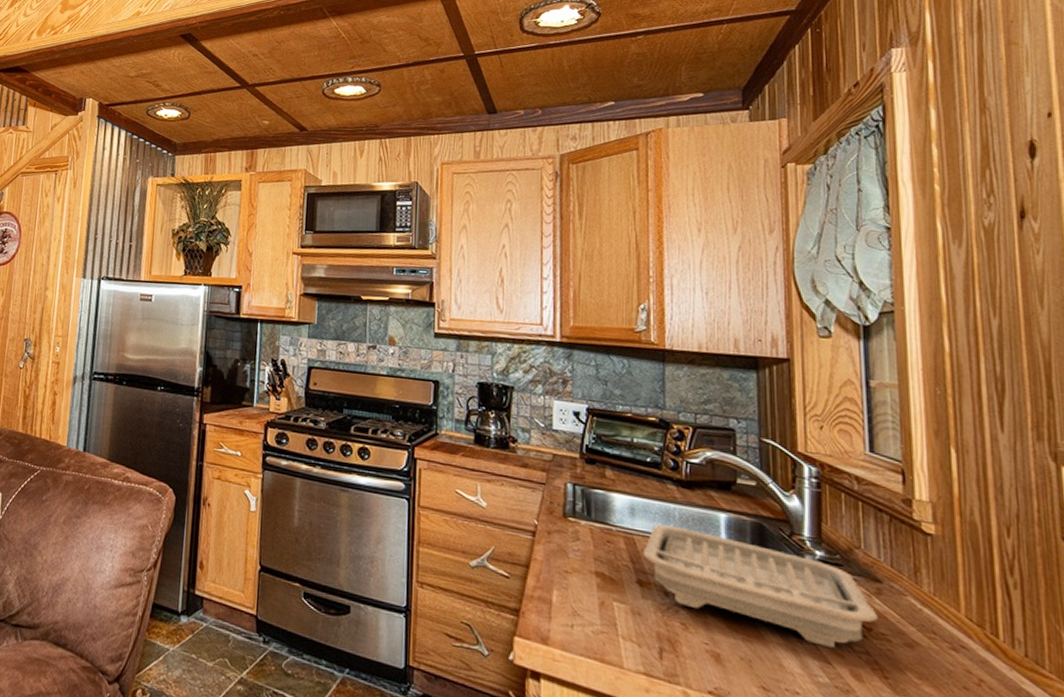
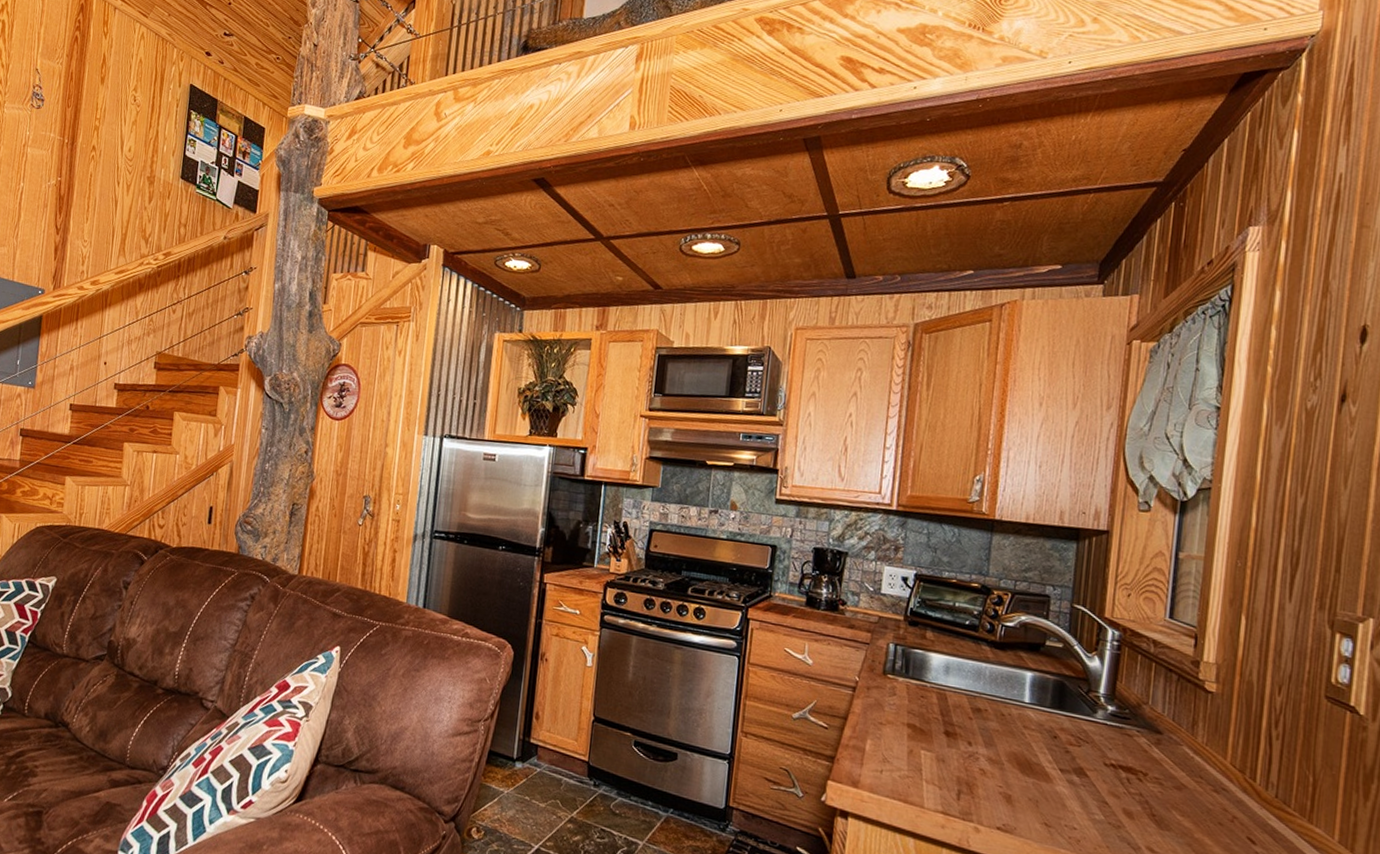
dish rack: present [642,524,879,648] -> none [952,681,1156,790]

